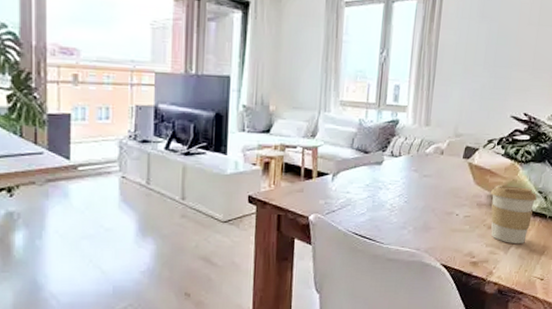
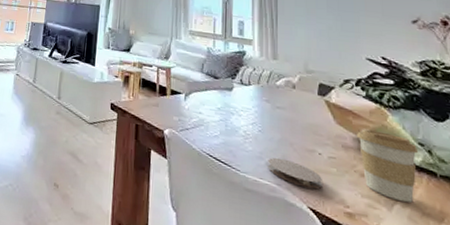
coaster: none [410,225,456,248] -> present [268,157,322,190]

